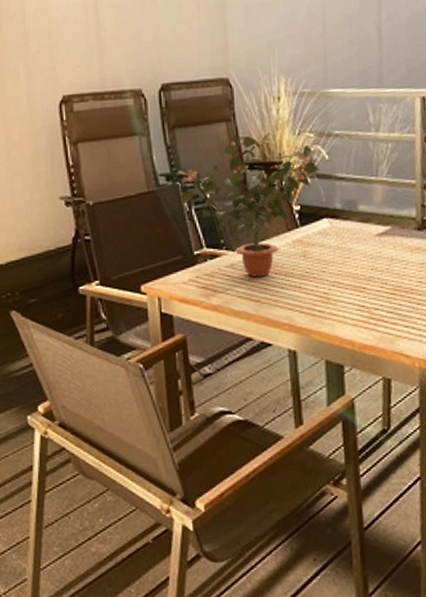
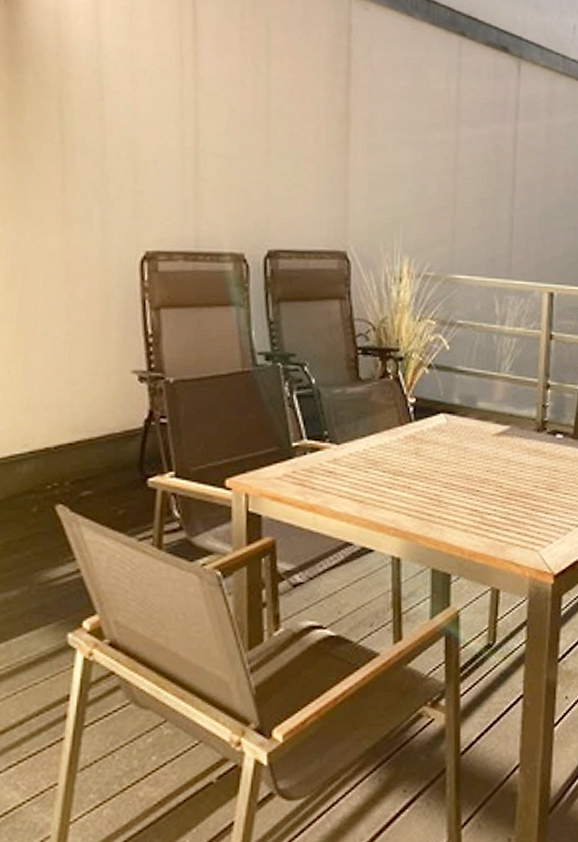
potted plant: present [175,136,321,278] -> none [277,317,441,475]

